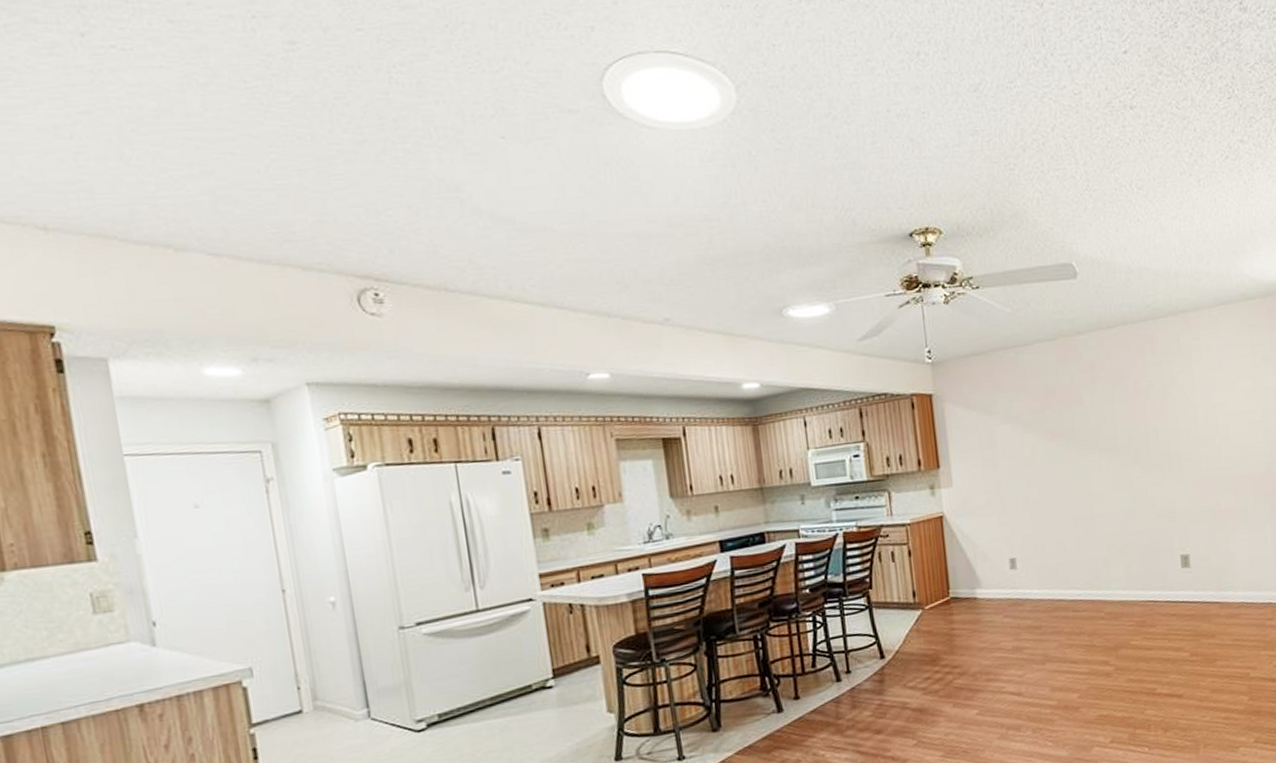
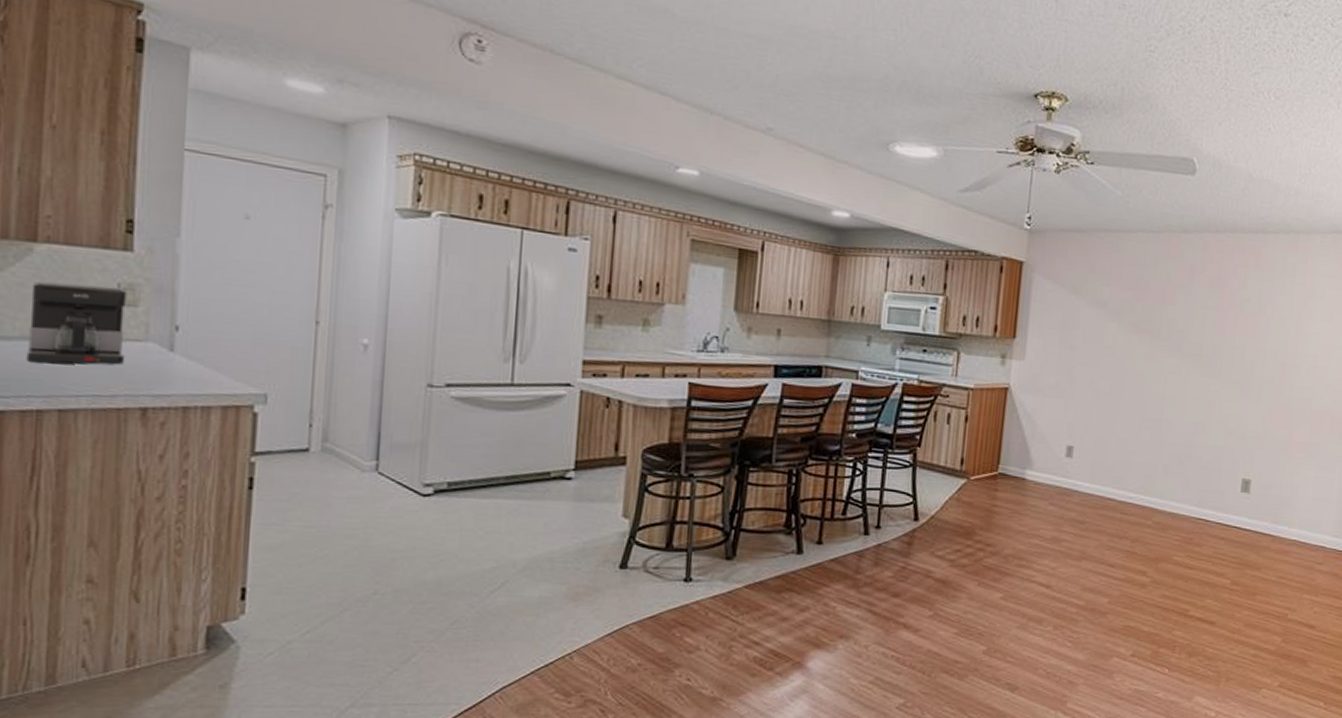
coffee maker: none [10,597,113,685] -> present [26,280,127,366]

